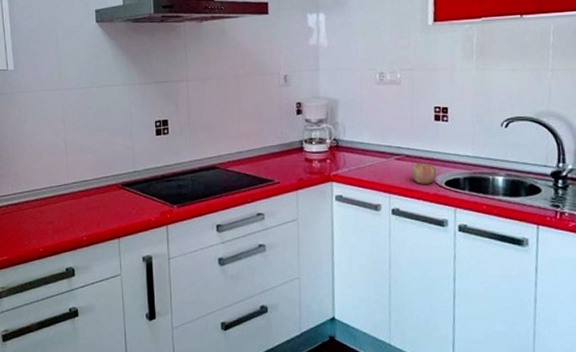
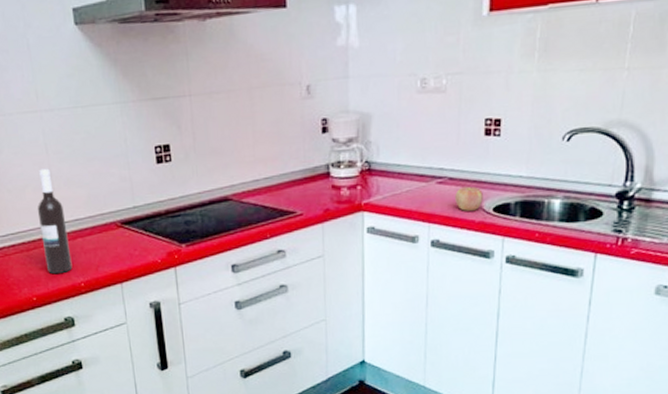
wine bottle: none [51,136,77,228] -> present [37,168,73,274]

